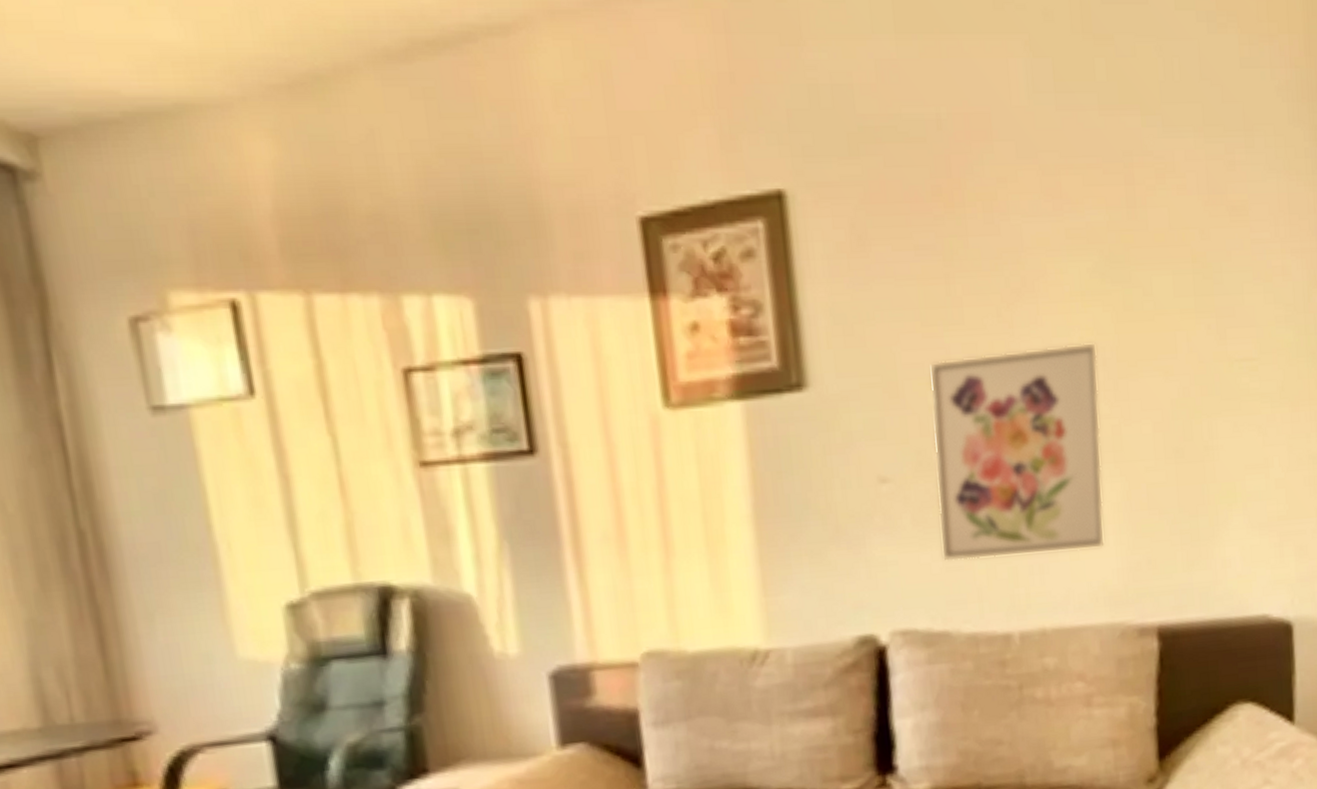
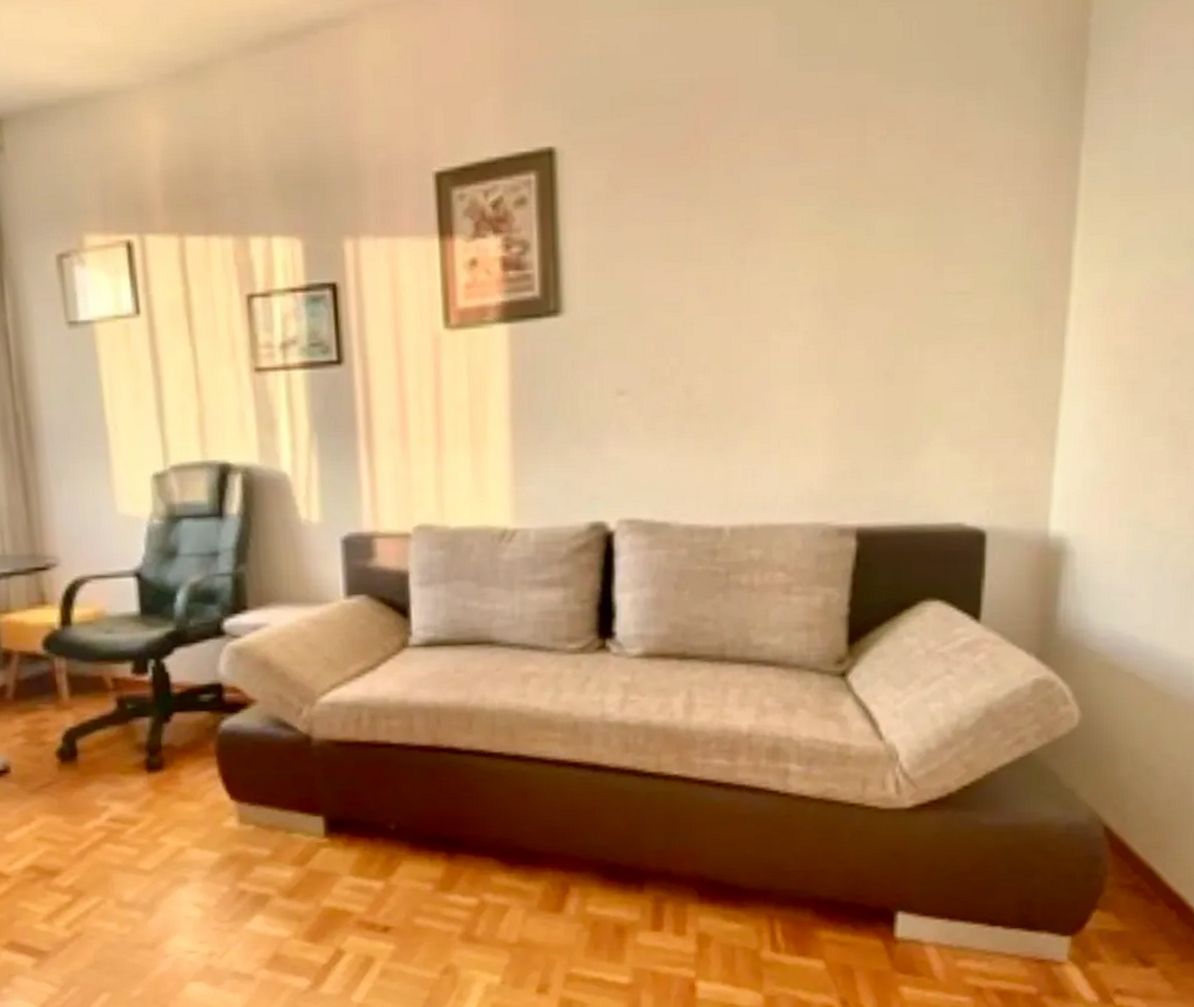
wall art: present [929,341,1105,561] -> none [666,276,820,463]

